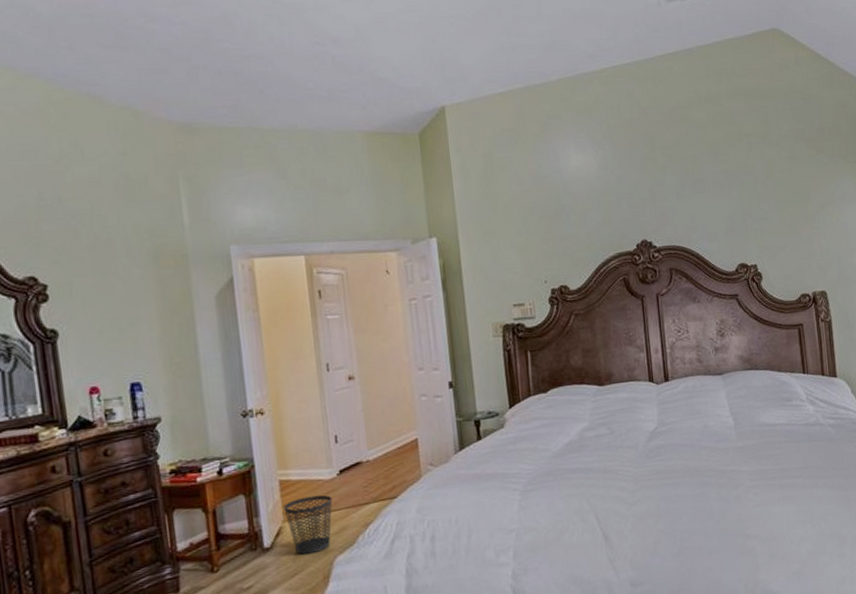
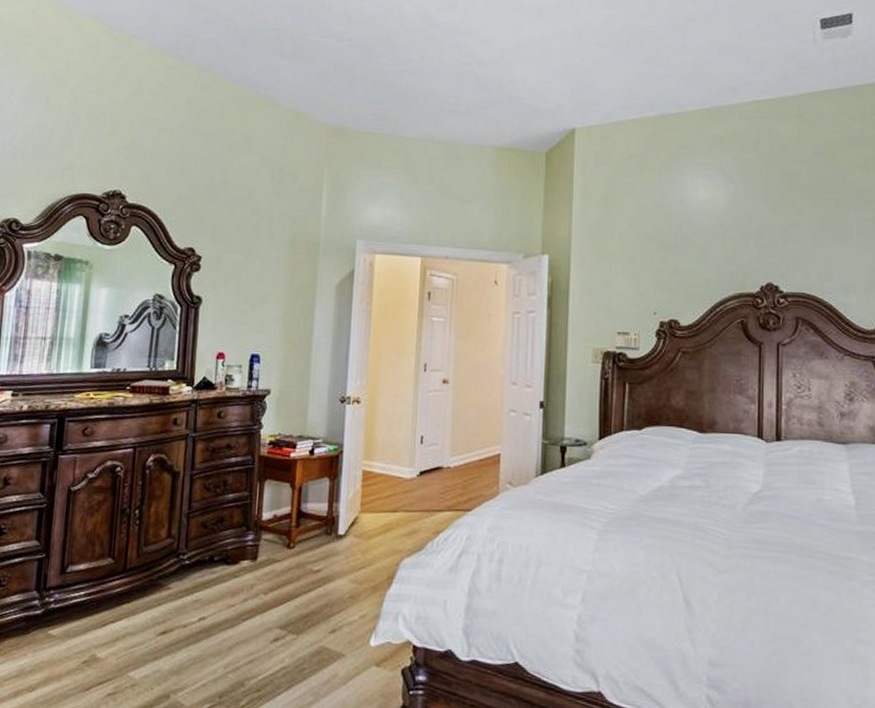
wastebasket: present [283,494,333,555] -> none [362,491,409,551]

